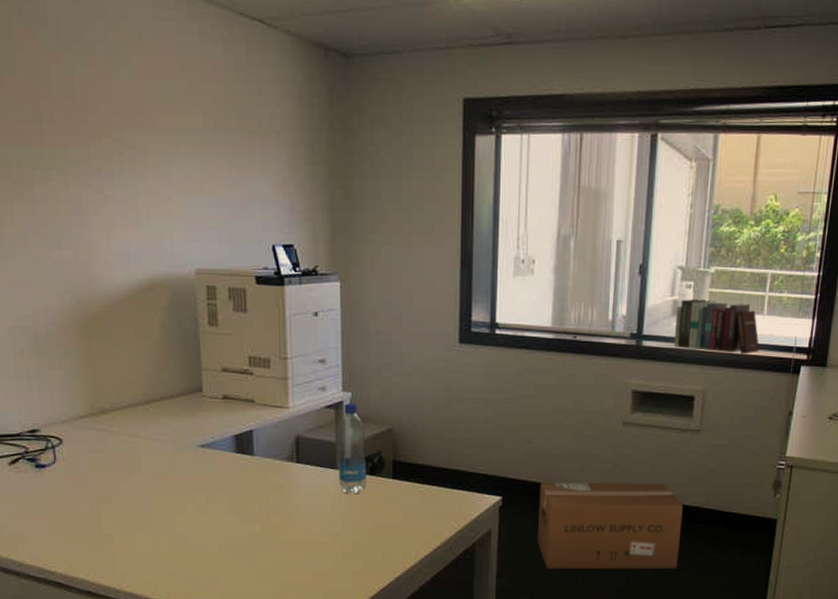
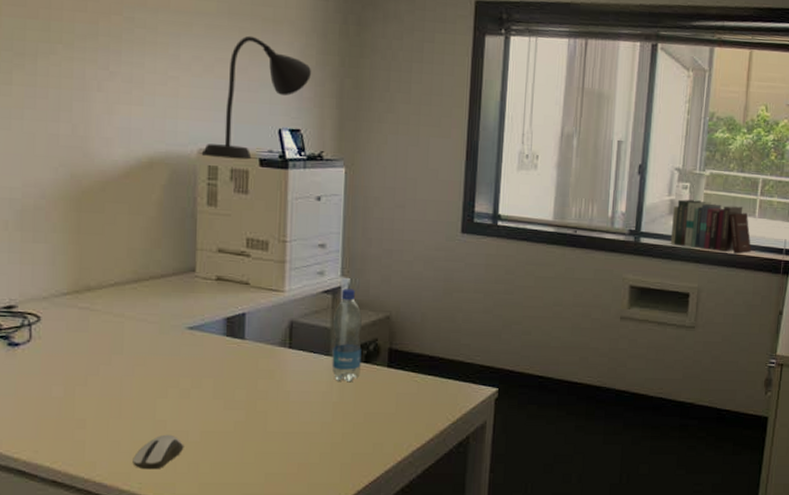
computer mouse: none [158,547,205,580] -> present [133,434,184,470]
desk lamp: none [199,150,300,278] -> present [201,35,311,160]
box: present [537,483,683,570] -> none [532,375,677,466]

